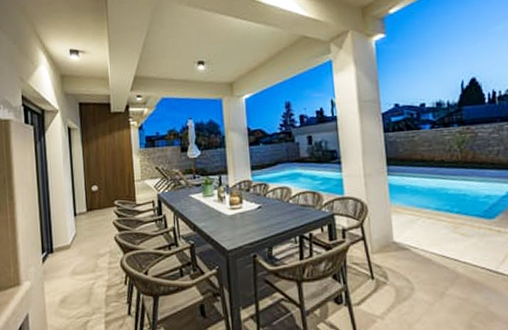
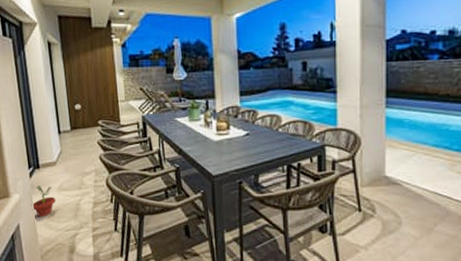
potted plant: none [42,271,68,304] -> present [31,186,56,217]

